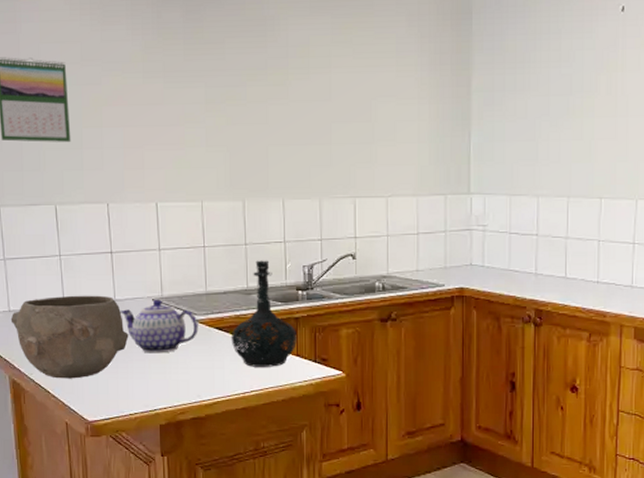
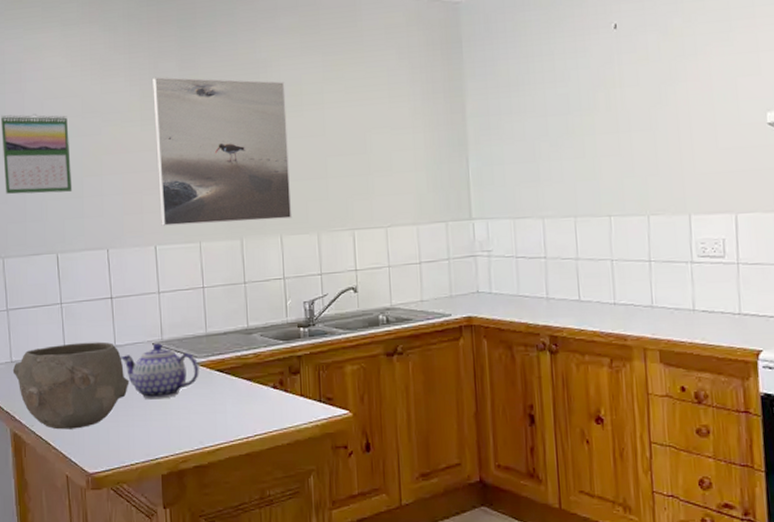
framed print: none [156,27,295,184] -> present [153,76,292,226]
bottle: present [231,260,298,367] -> none [232,298,301,410]

